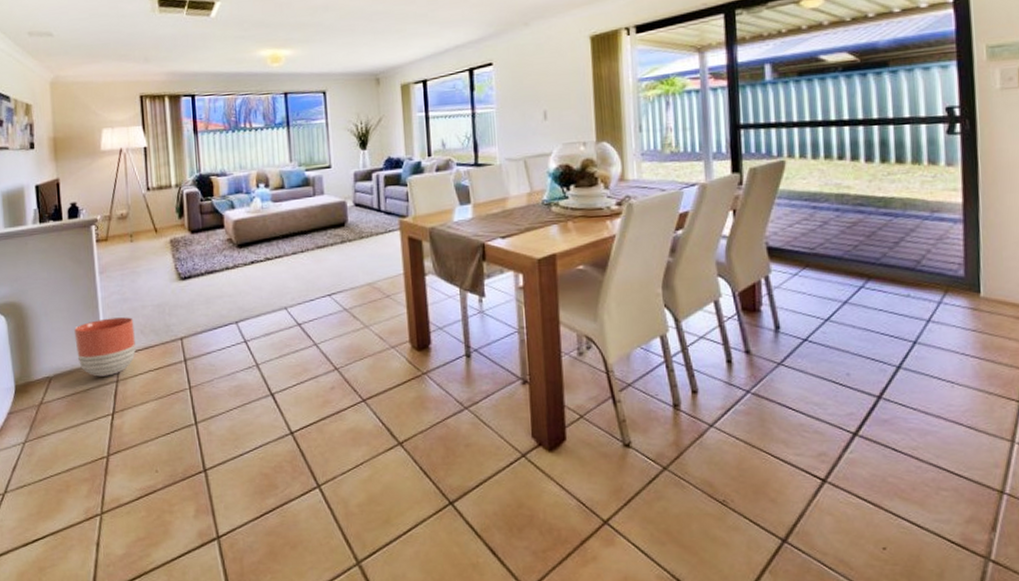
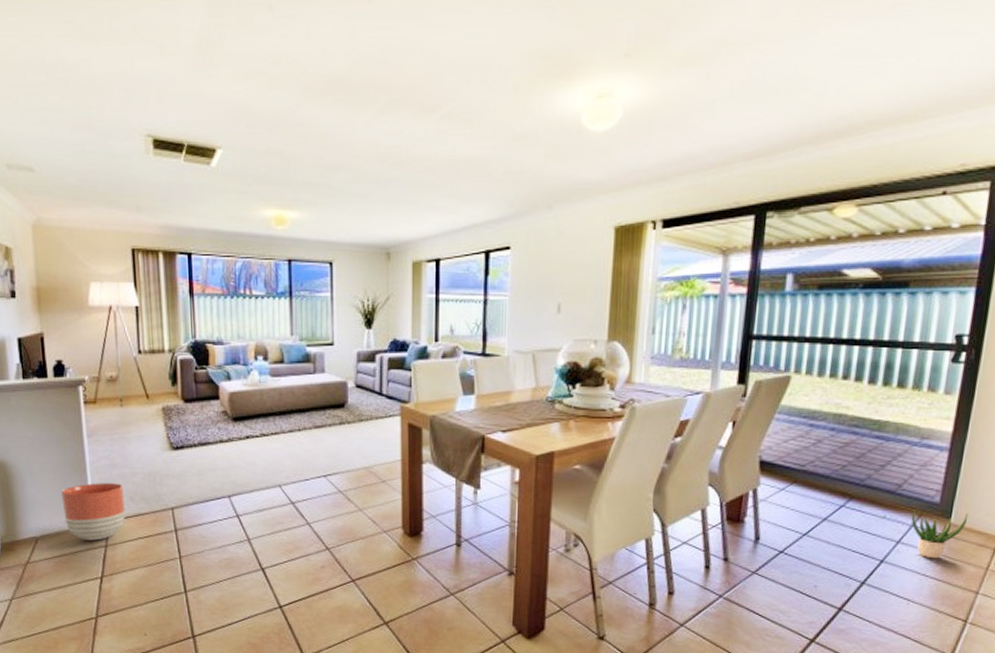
potted plant: none [938,284,999,336] -> present [911,510,969,559]

